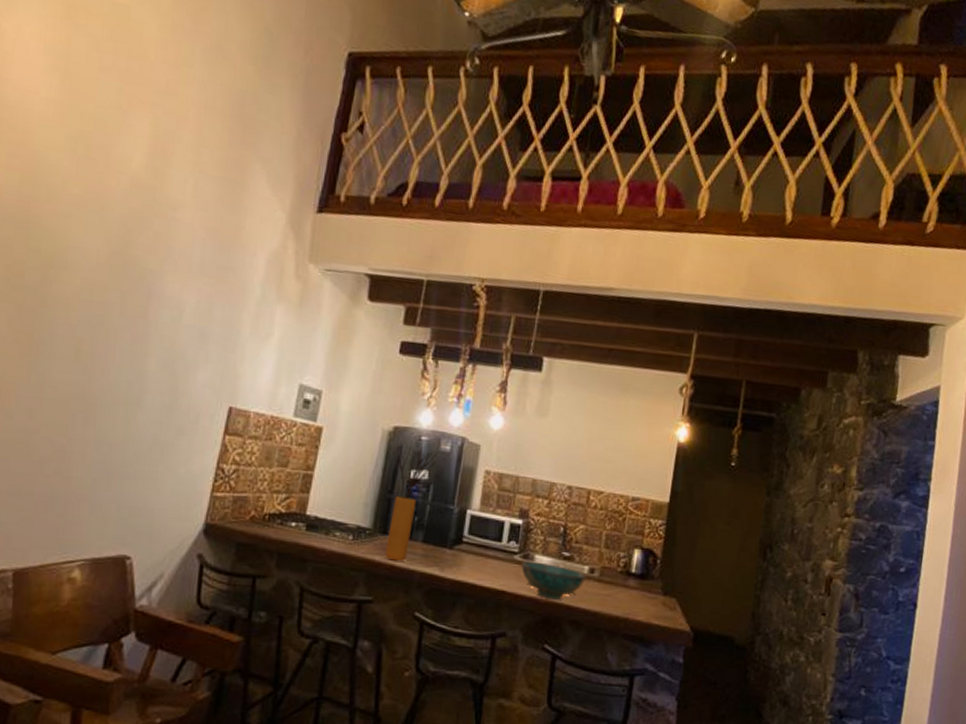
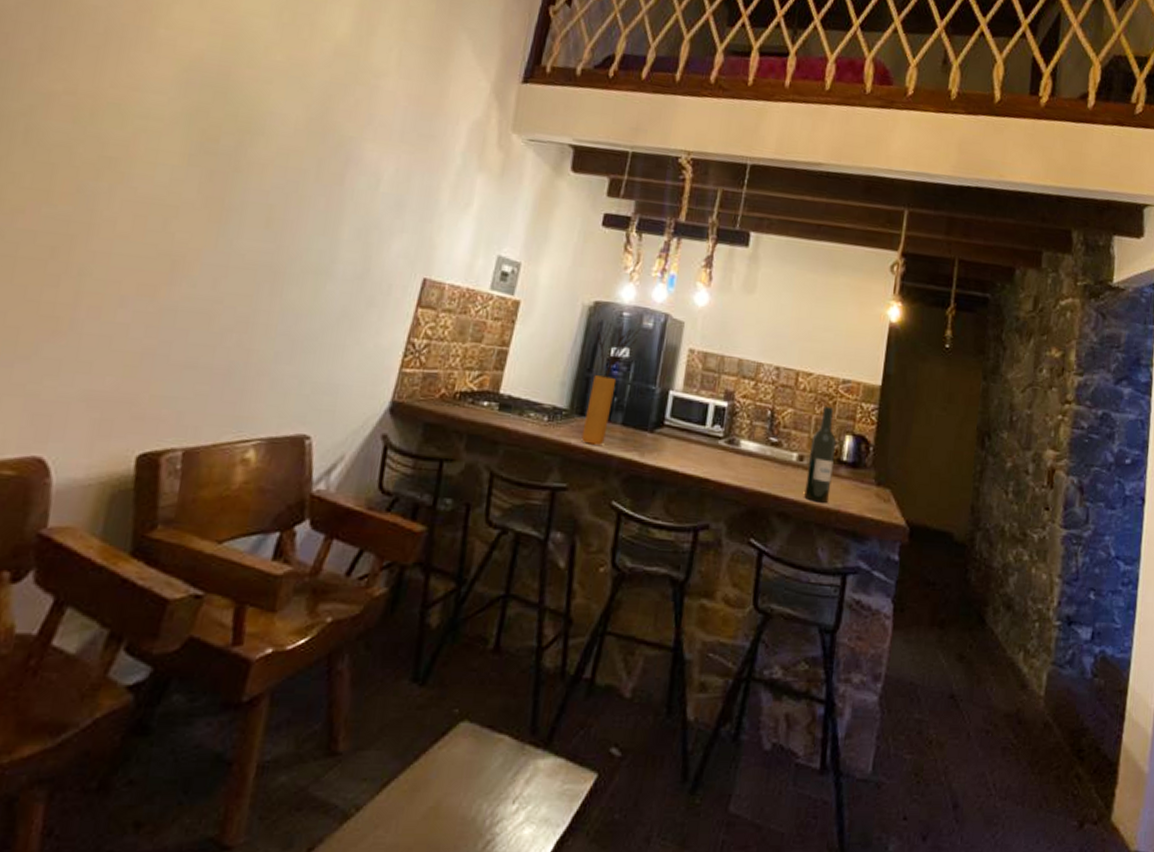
bowl: present [520,561,586,600] -> none [725,446,795,489]
wine bottle: none [595,523,626,611] -> present [804,406,837,503]

